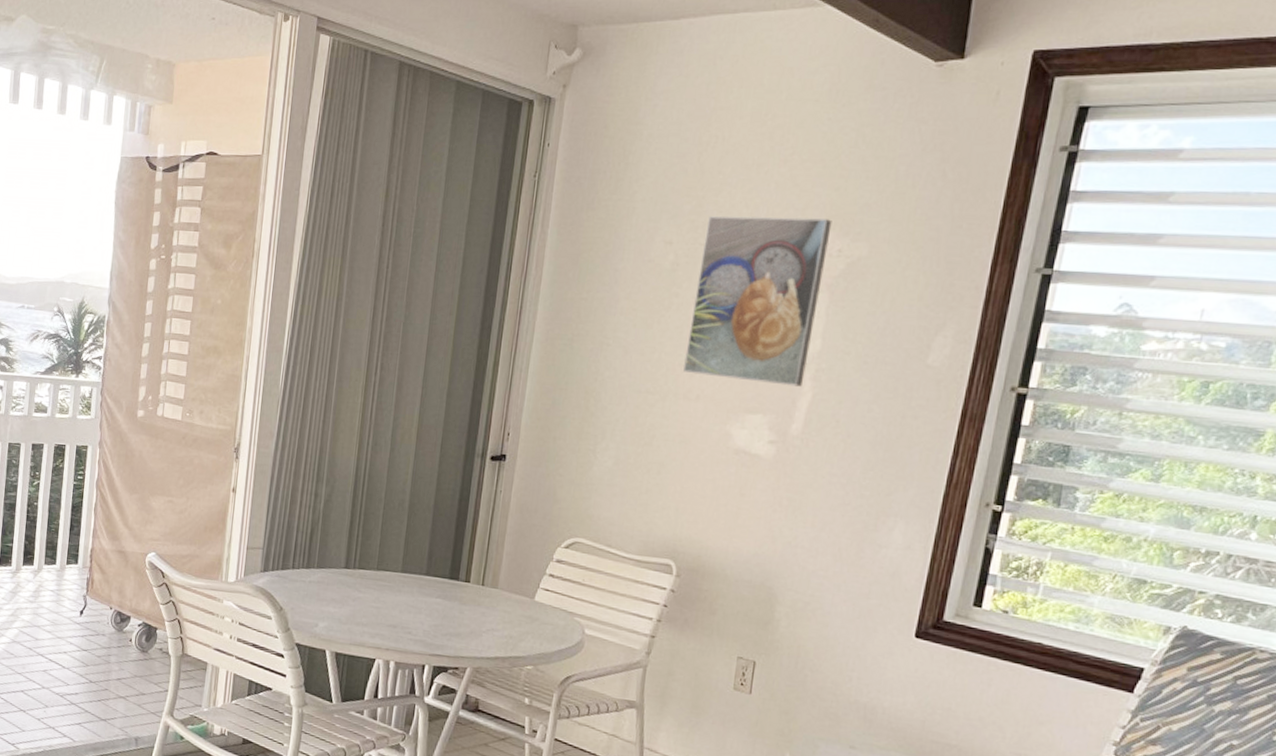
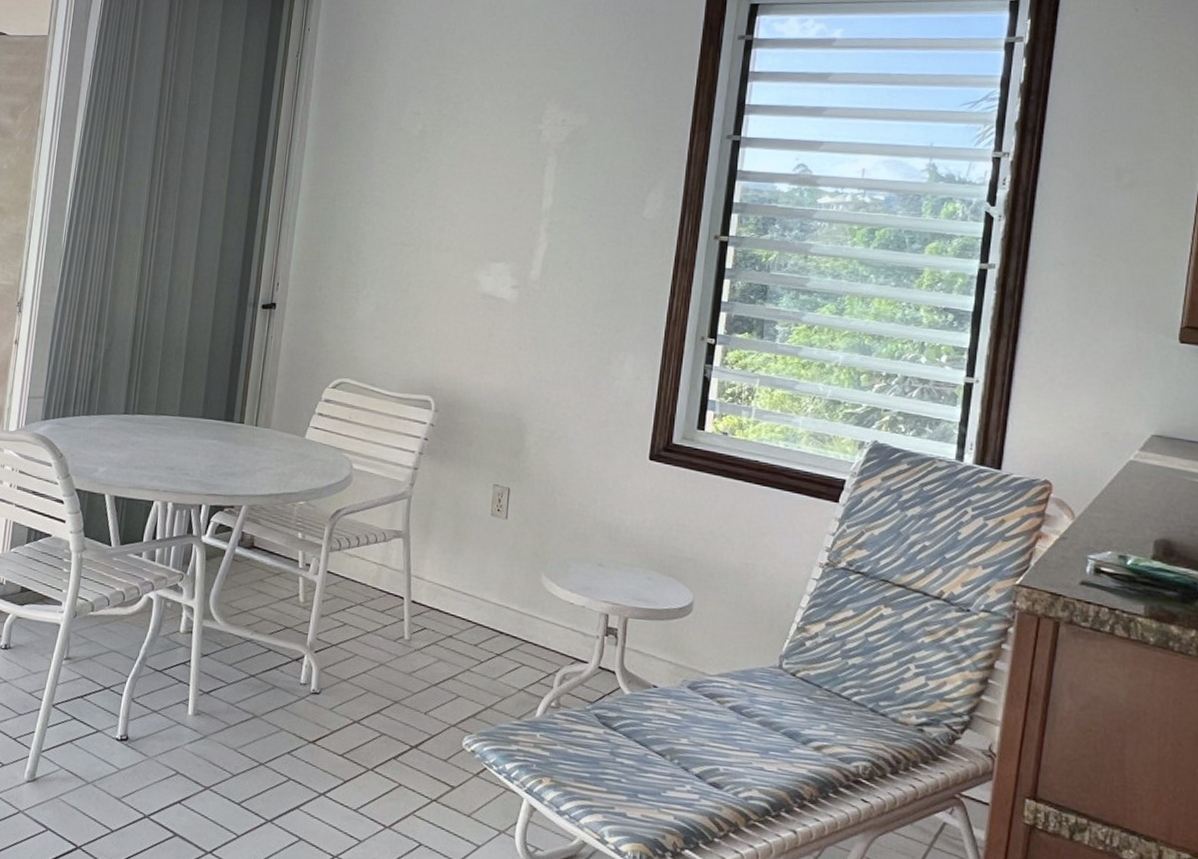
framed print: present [683,216,832,387] -> none [433,91,556,238]

